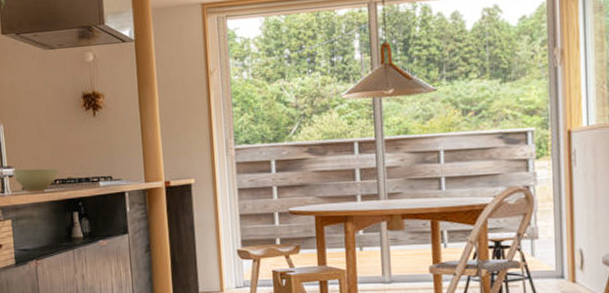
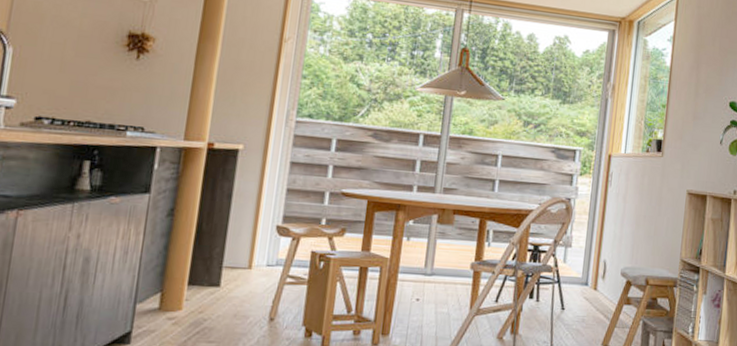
bowl: present [12,168,58,193] -> none [11,100,76,133]

